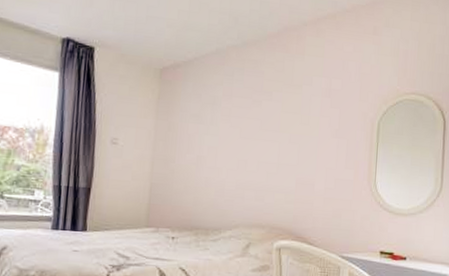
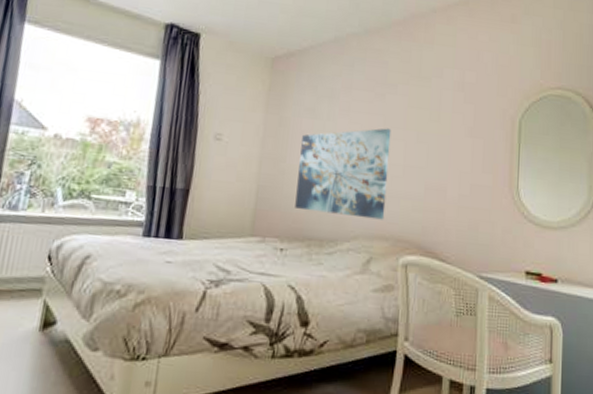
wall art: none [184,131,267,211] -> present [295,128,392,220]

